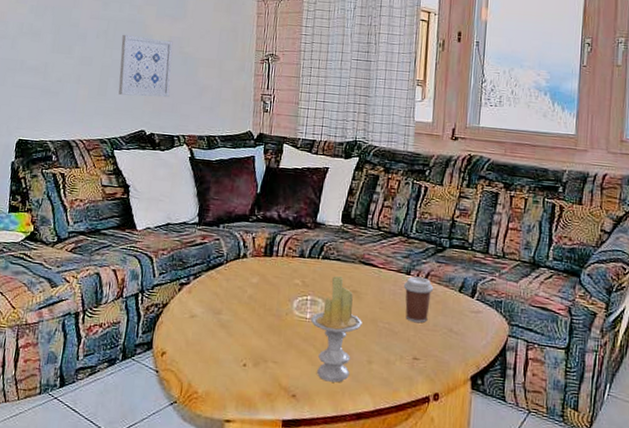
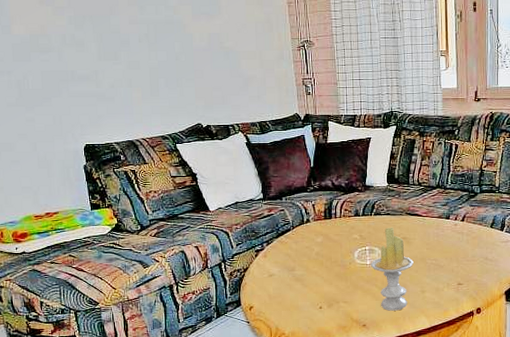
wall art: present [118,34,173,98] -> none [163,35,218,93]
coffee cup: present [403,276,434,324] -> none [444,219,470,257]

